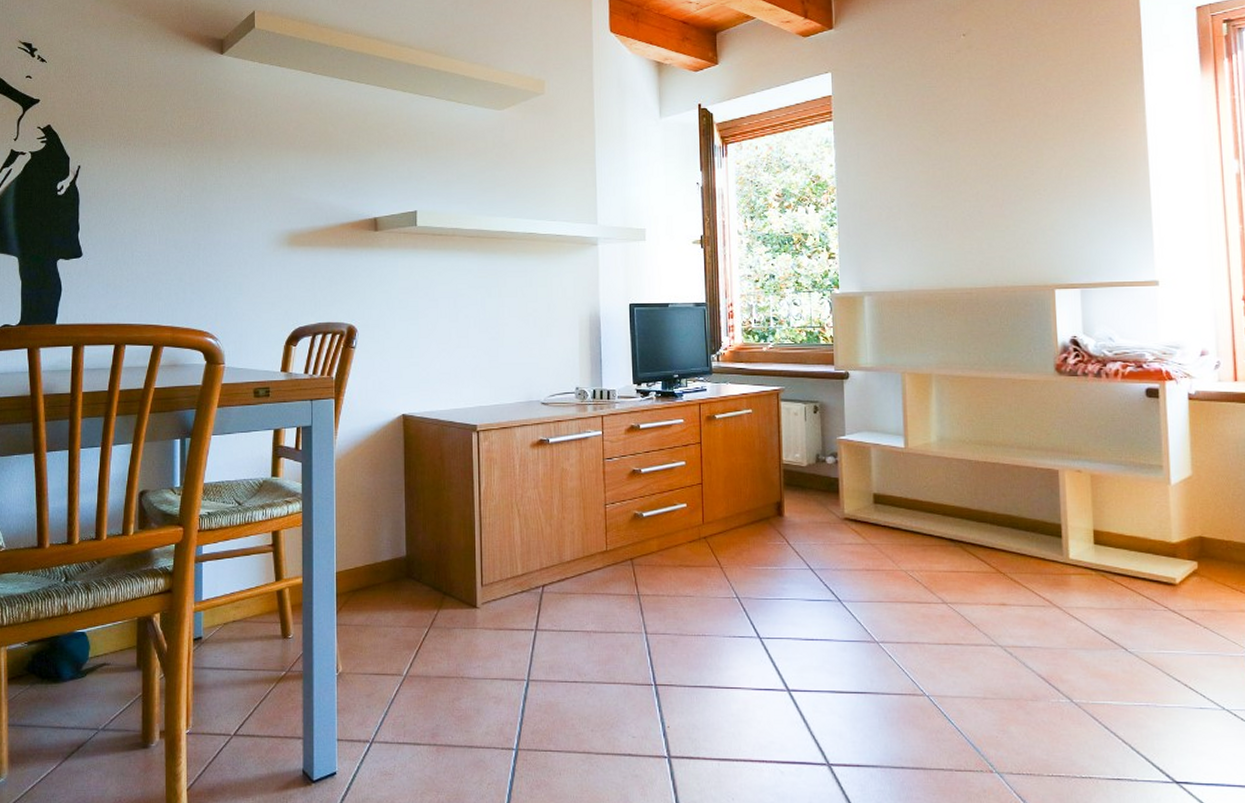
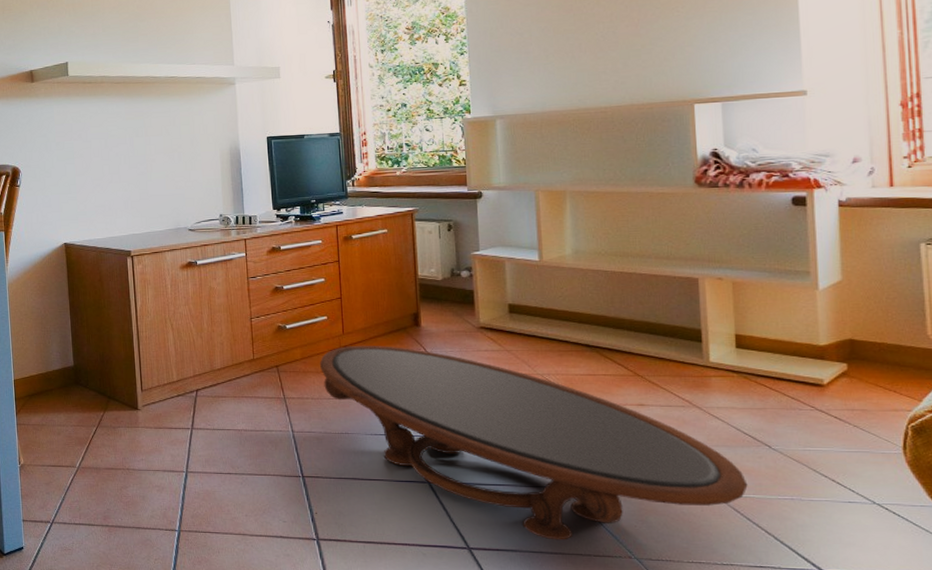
coffee table: none [677,536,1106,754] -> present [319,345,748,540]

